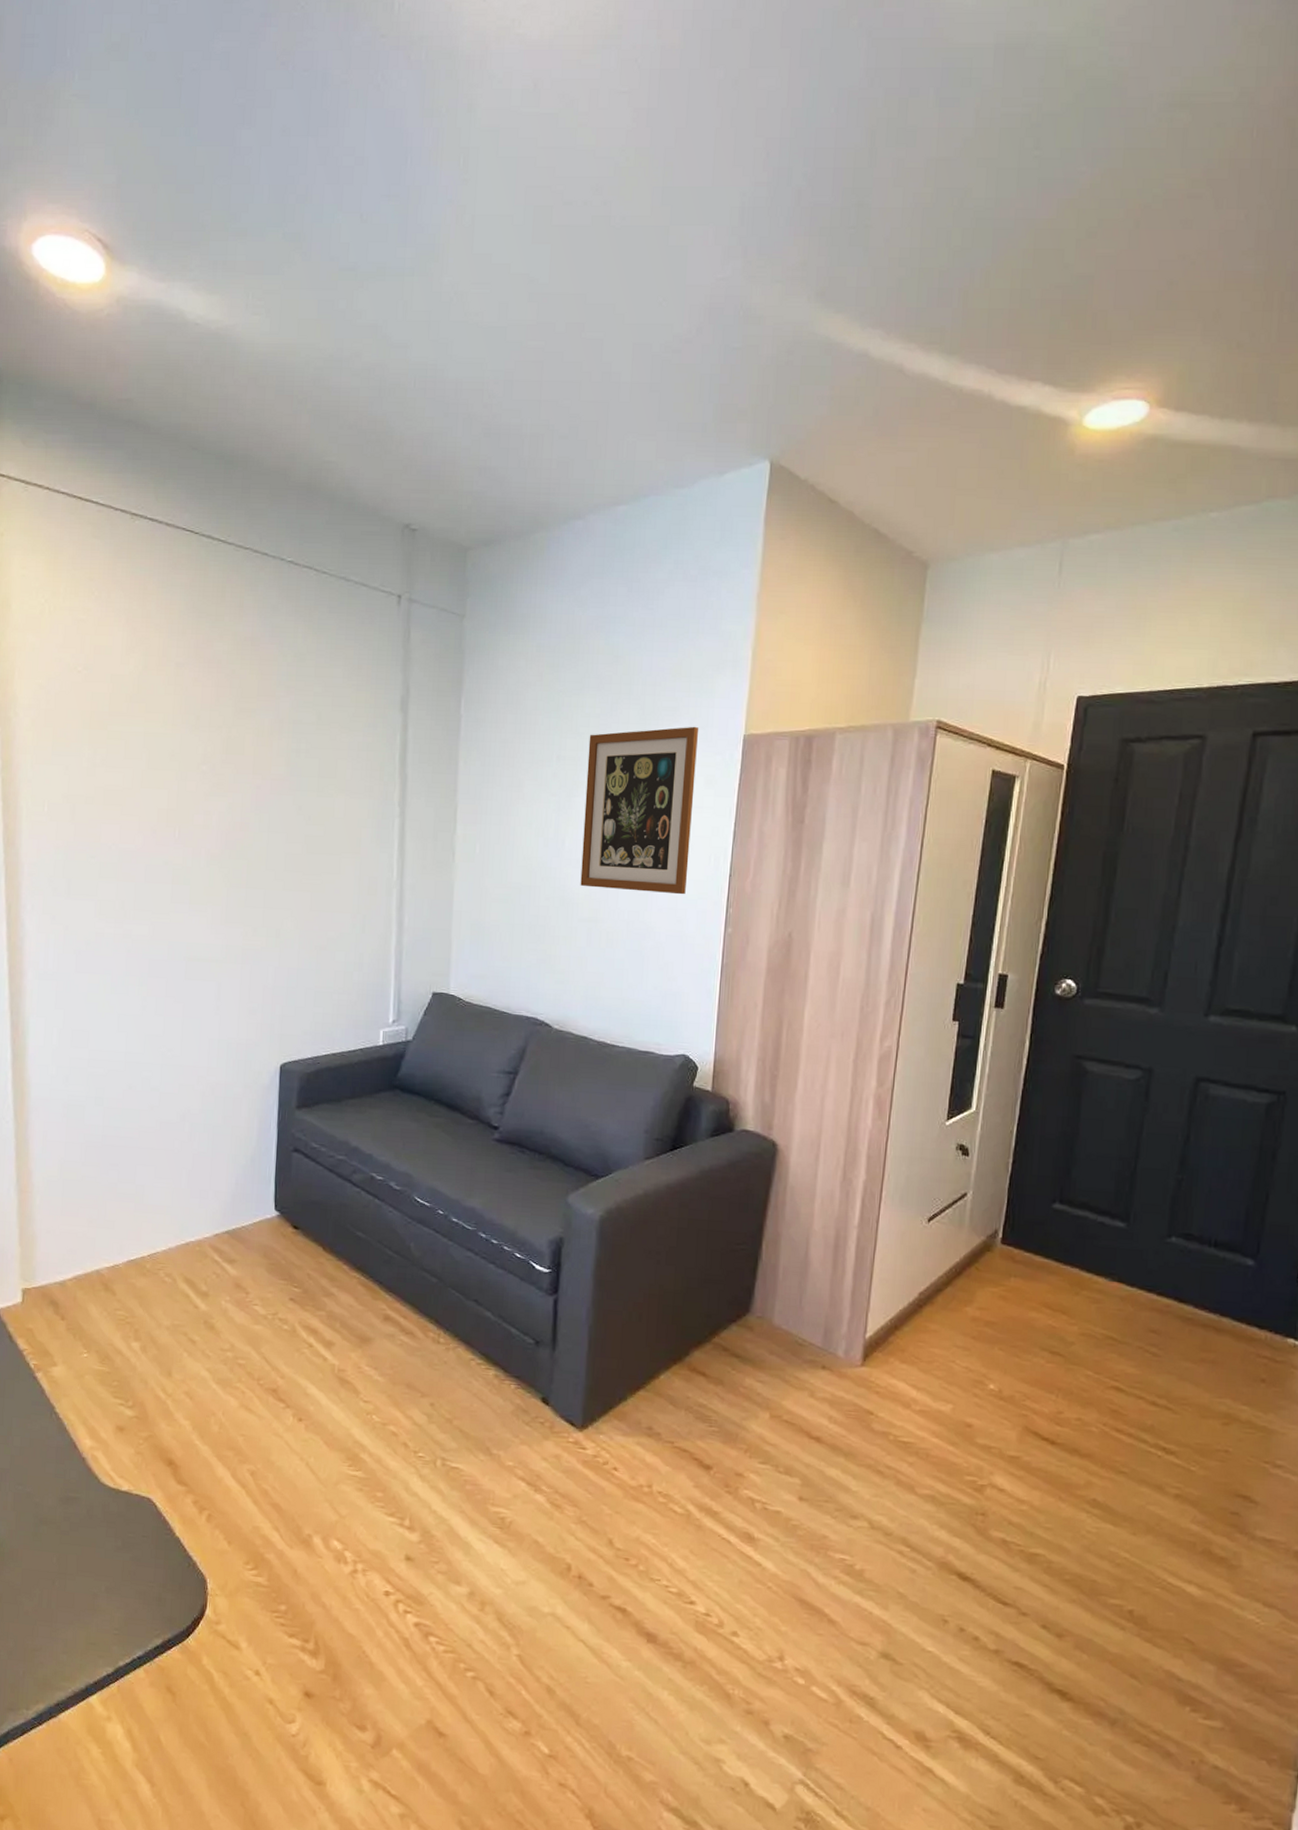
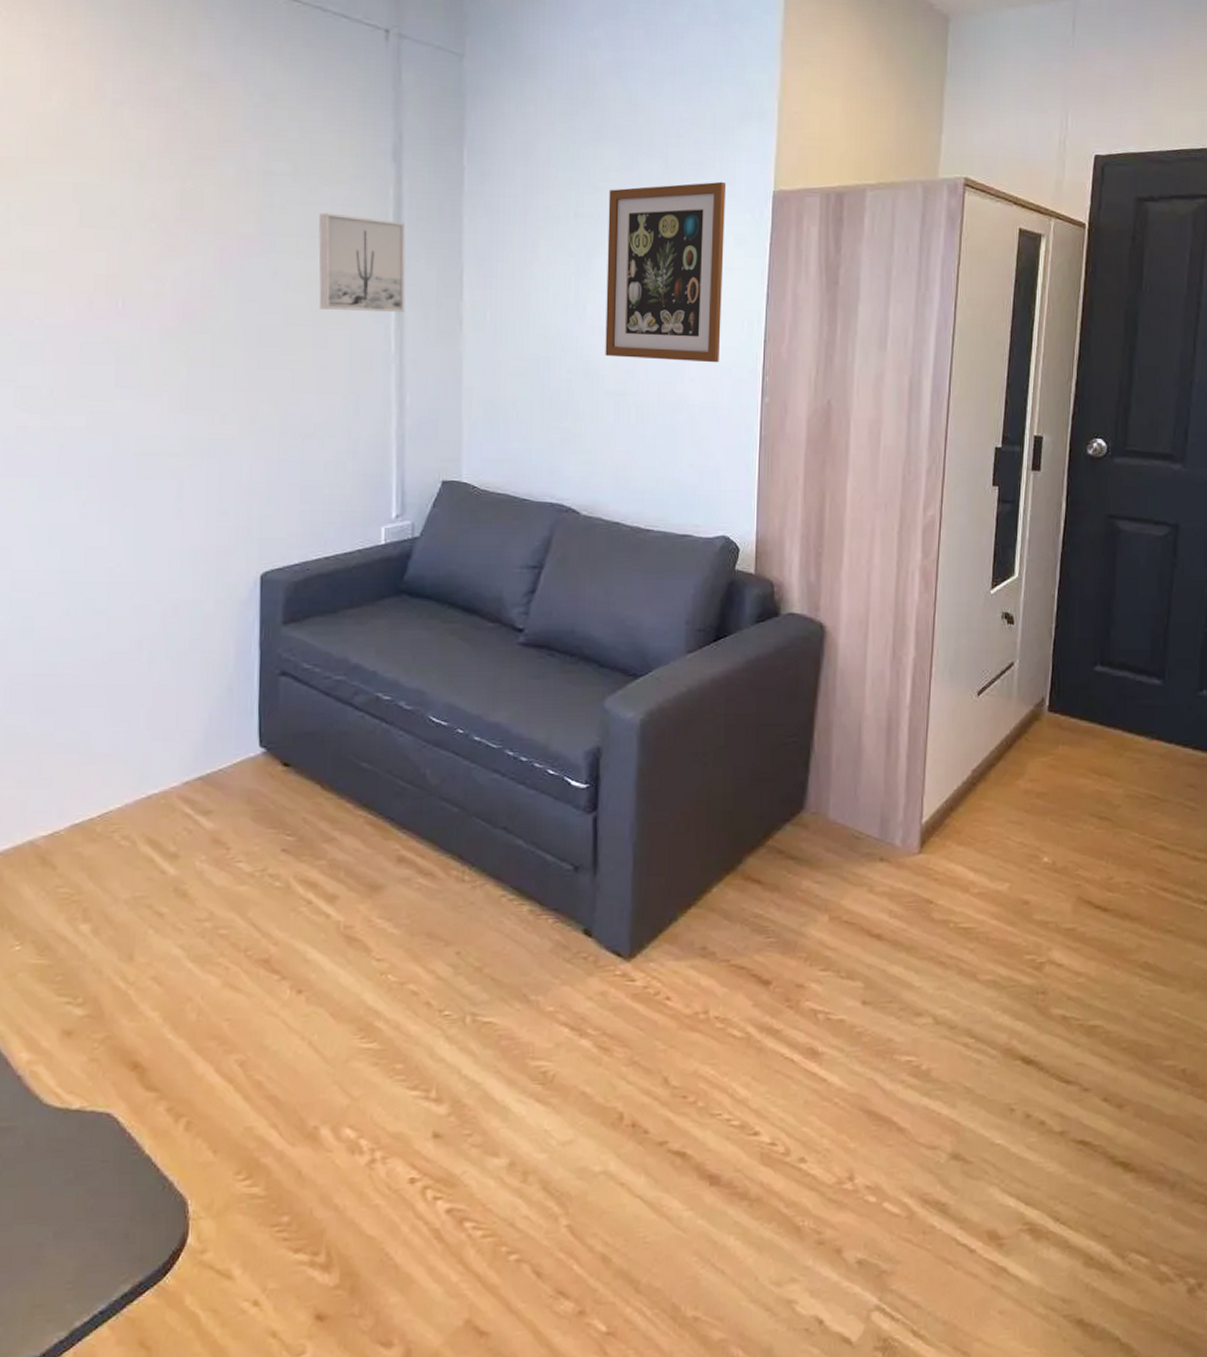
wall art: none [335,756,409,844] -> present [319,212,406,312]

